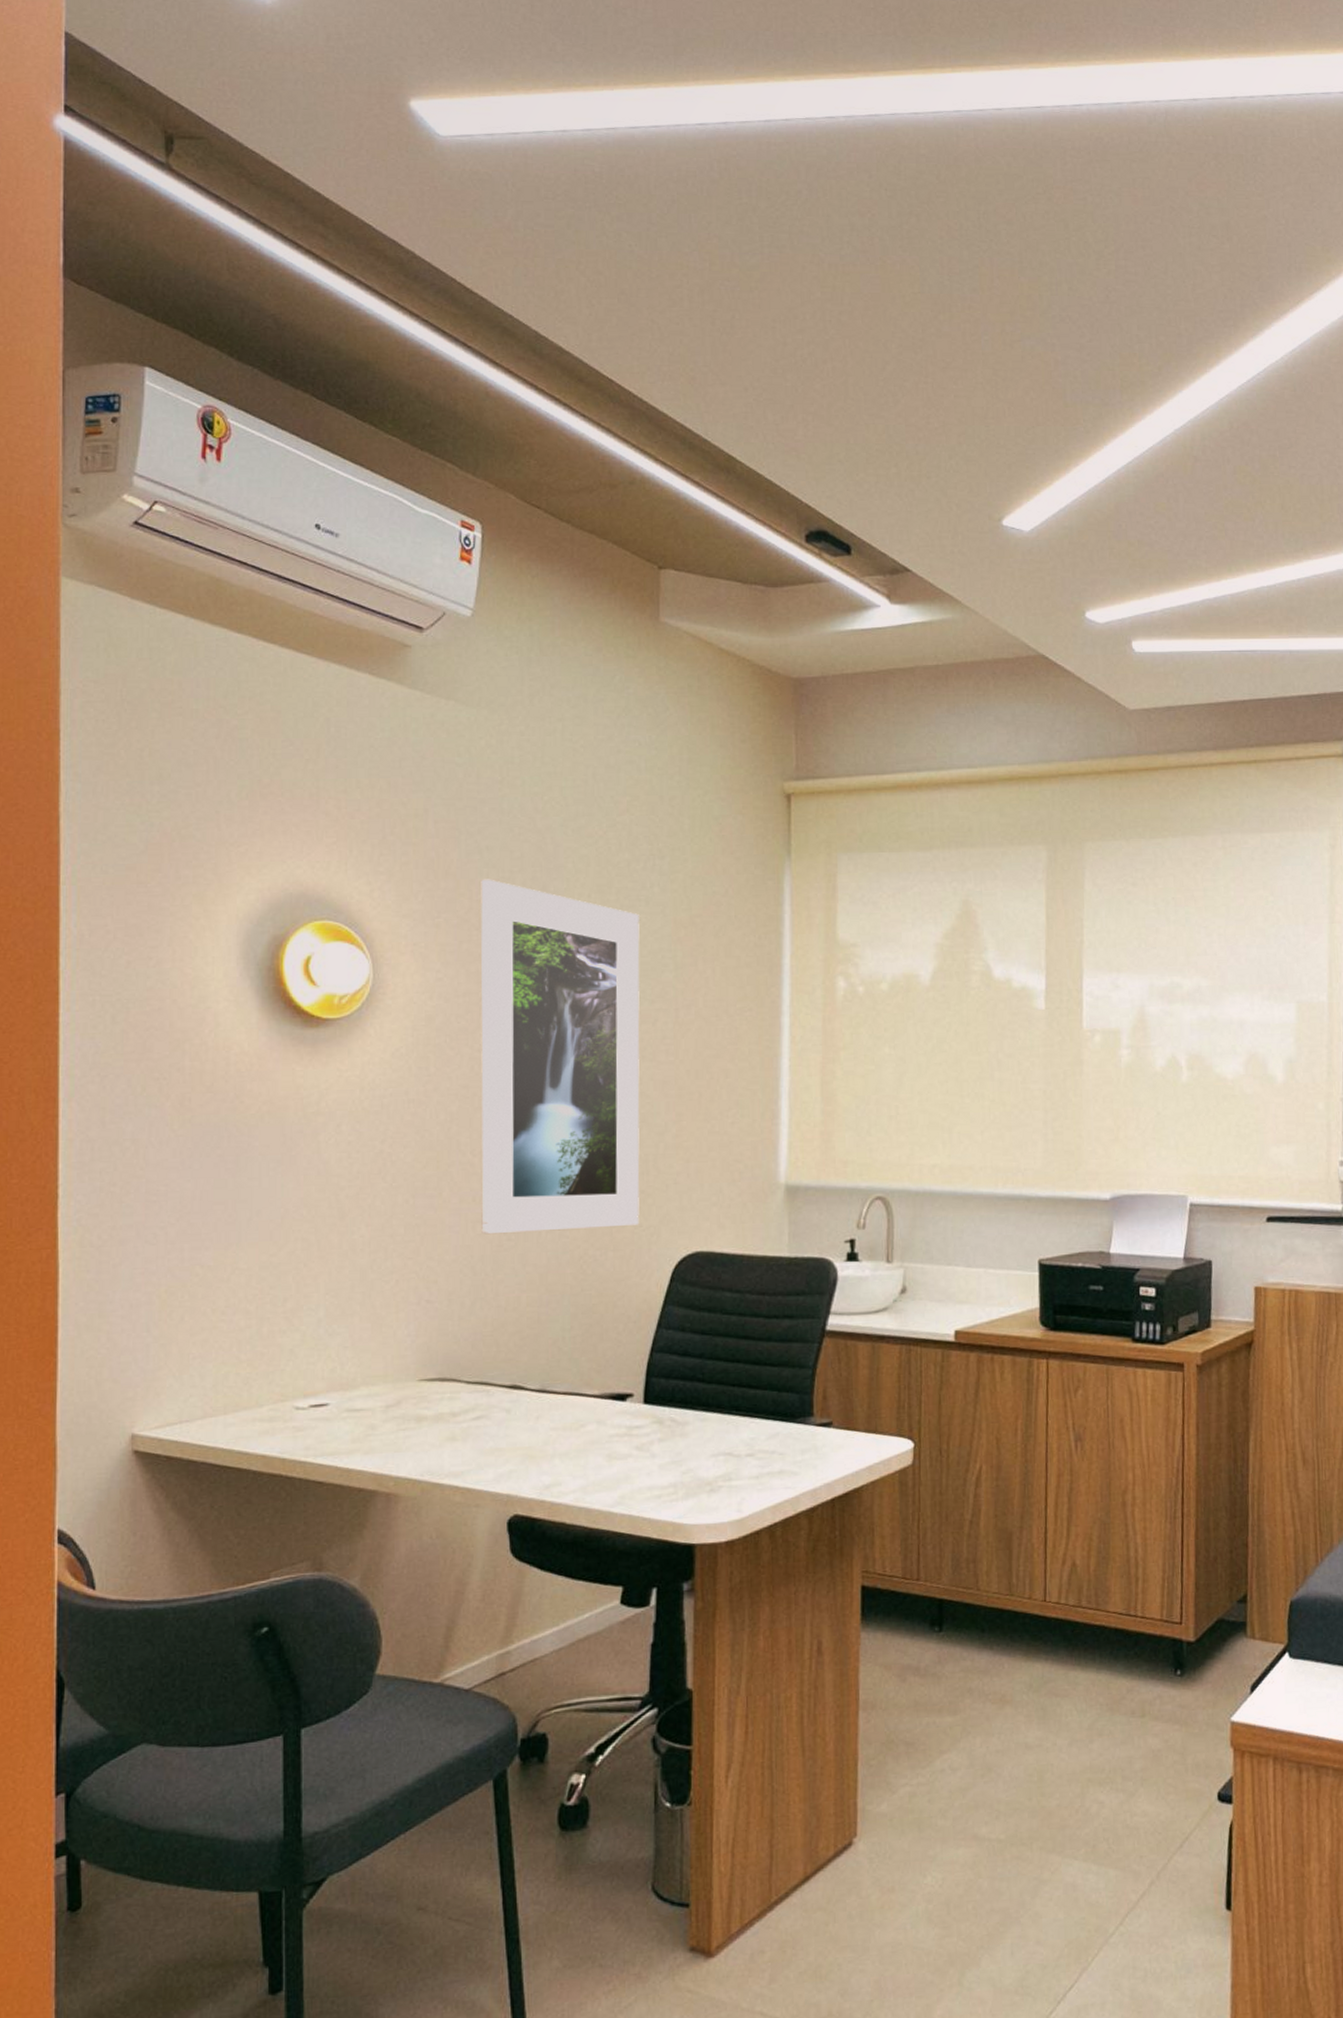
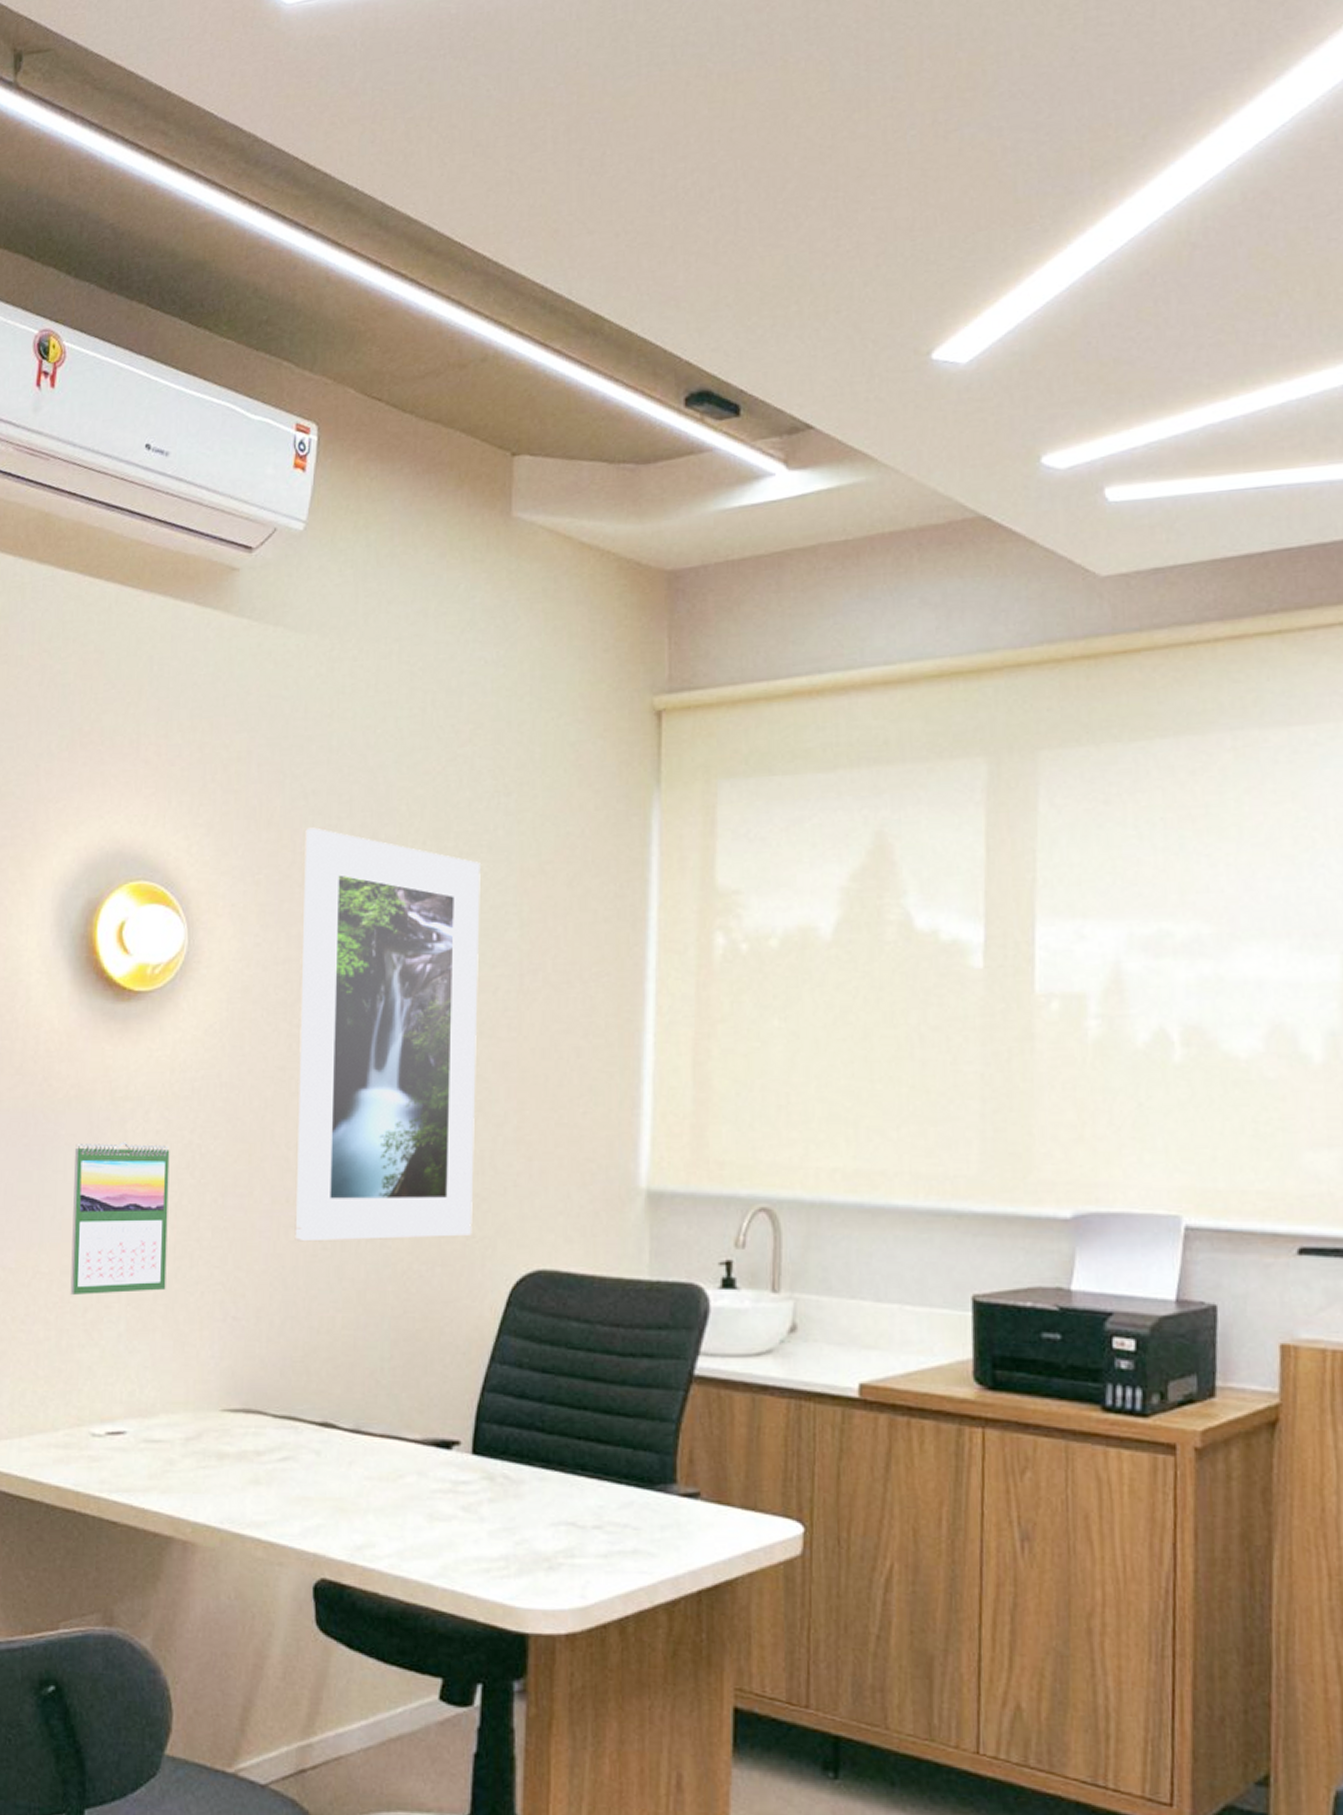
calendar: none [268,1151,362,1287] -> present [70,1141,170,1295]

